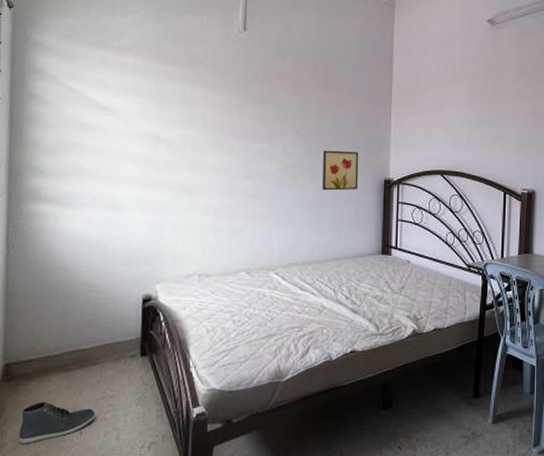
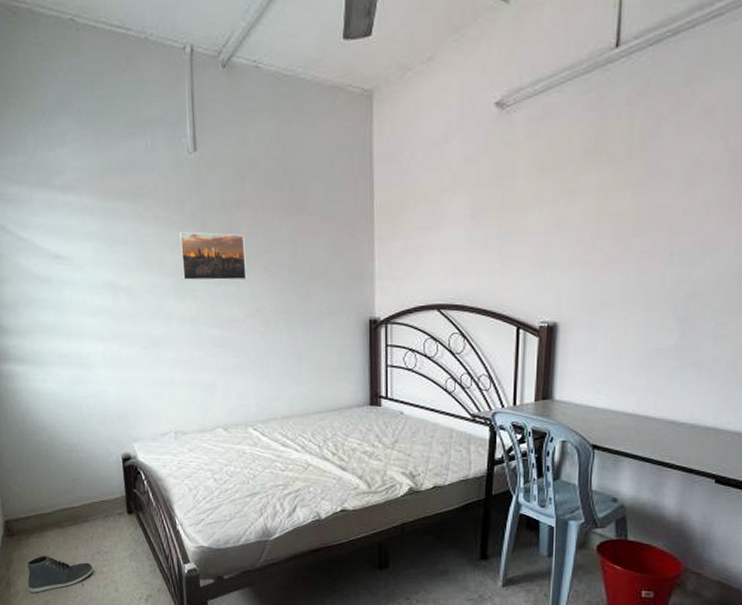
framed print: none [221,96,281,140] -> present [178,232,247,281]
wall art: present [322,150,359,191] -> none [296,287,339,336]

